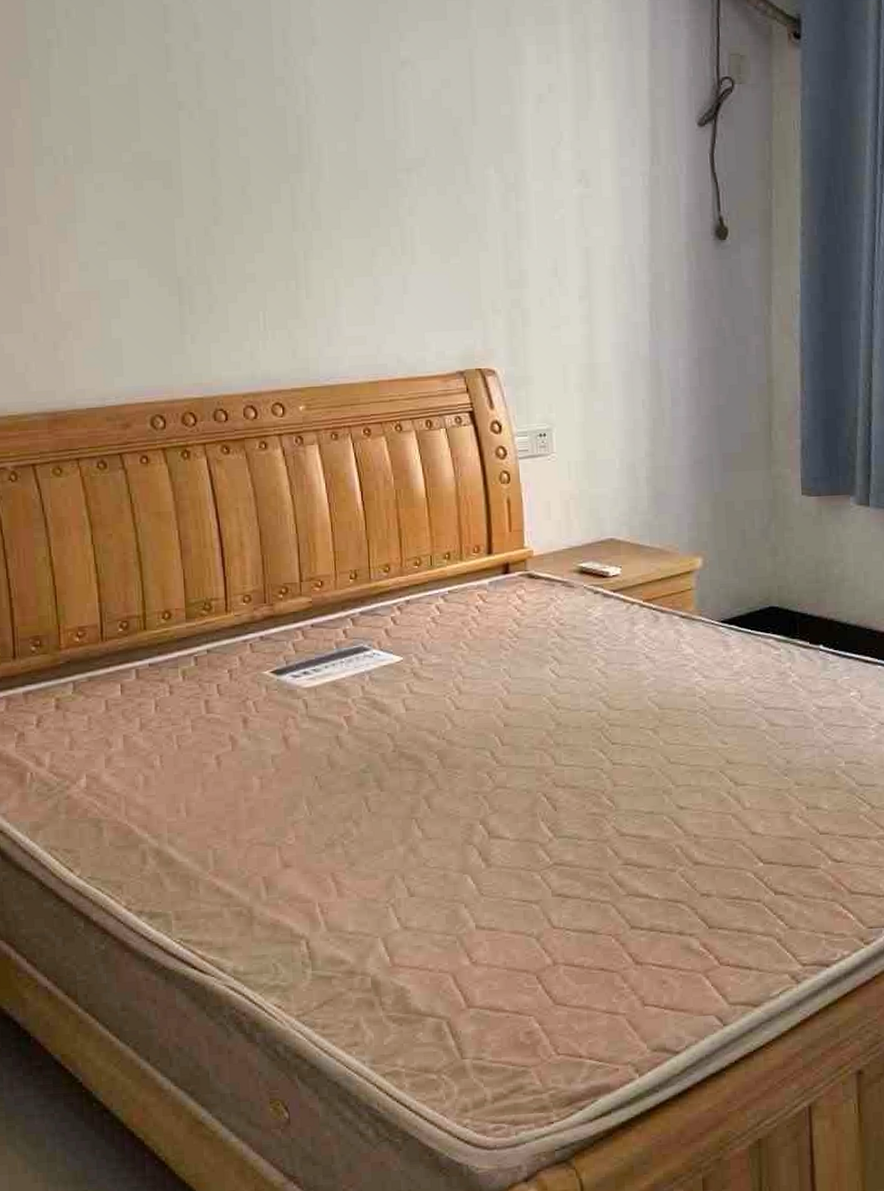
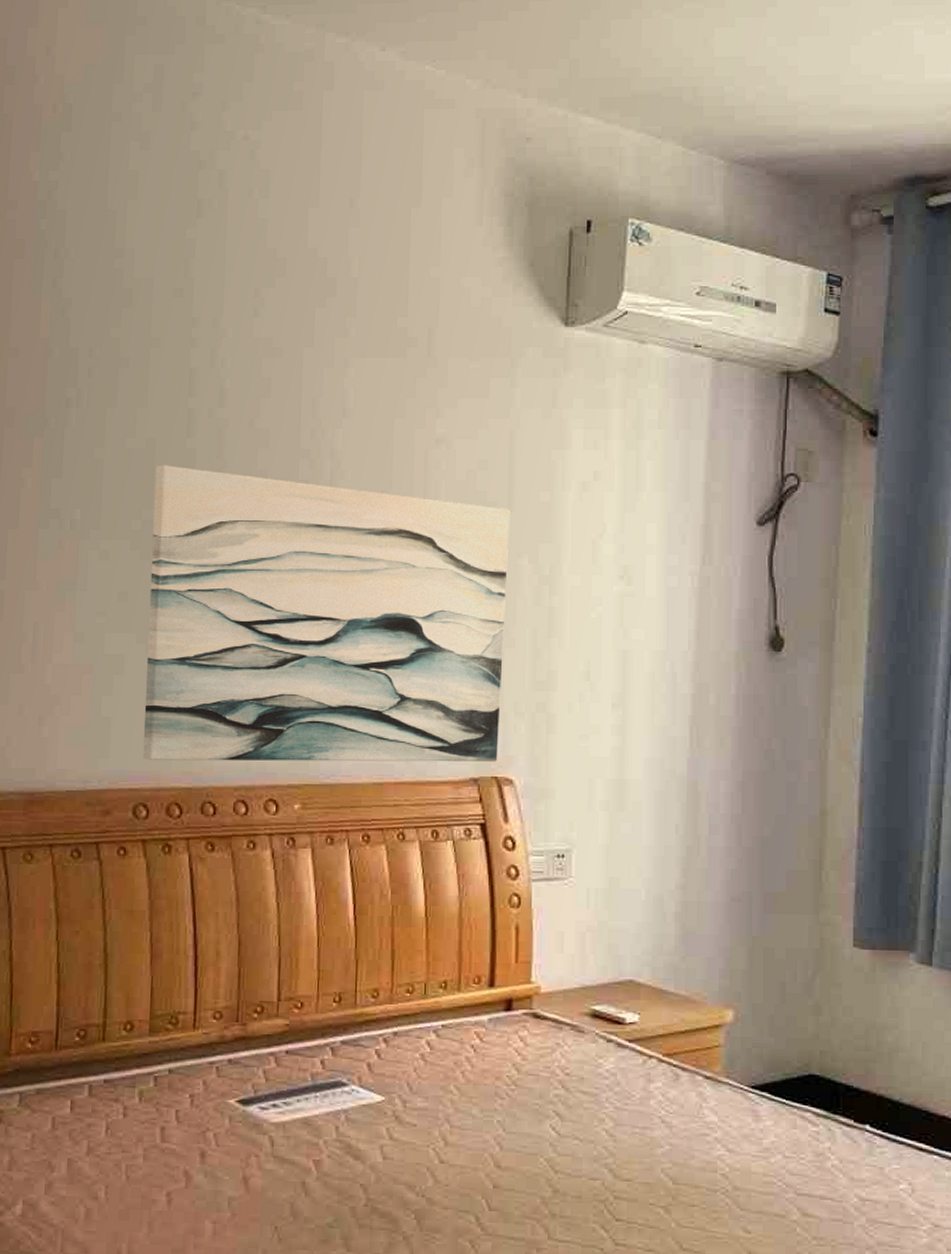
wall art: none [140,99,480,375] -> present [143,465,510,762]

